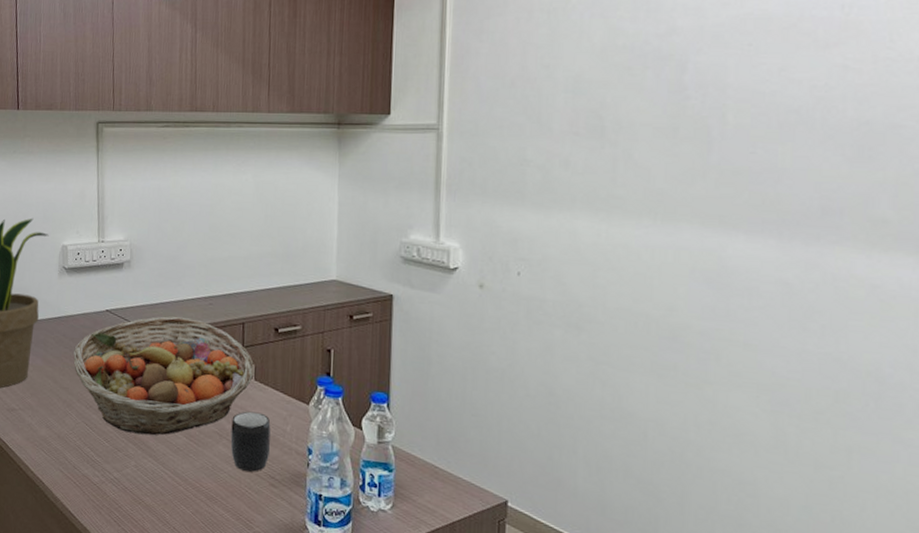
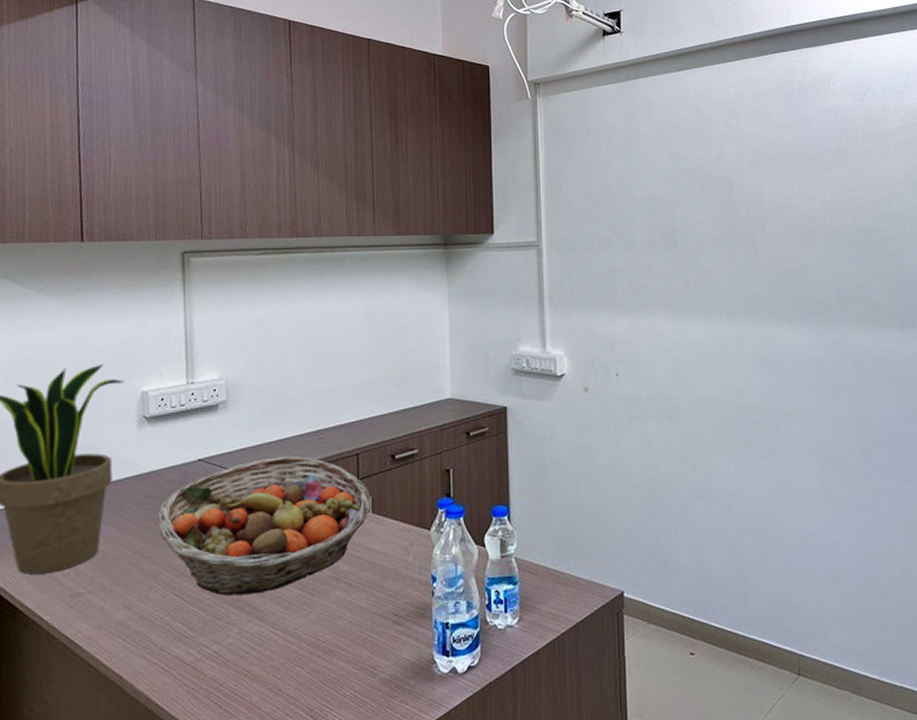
mug: present [230,411,271,472] -> none [348,547,393,613]

